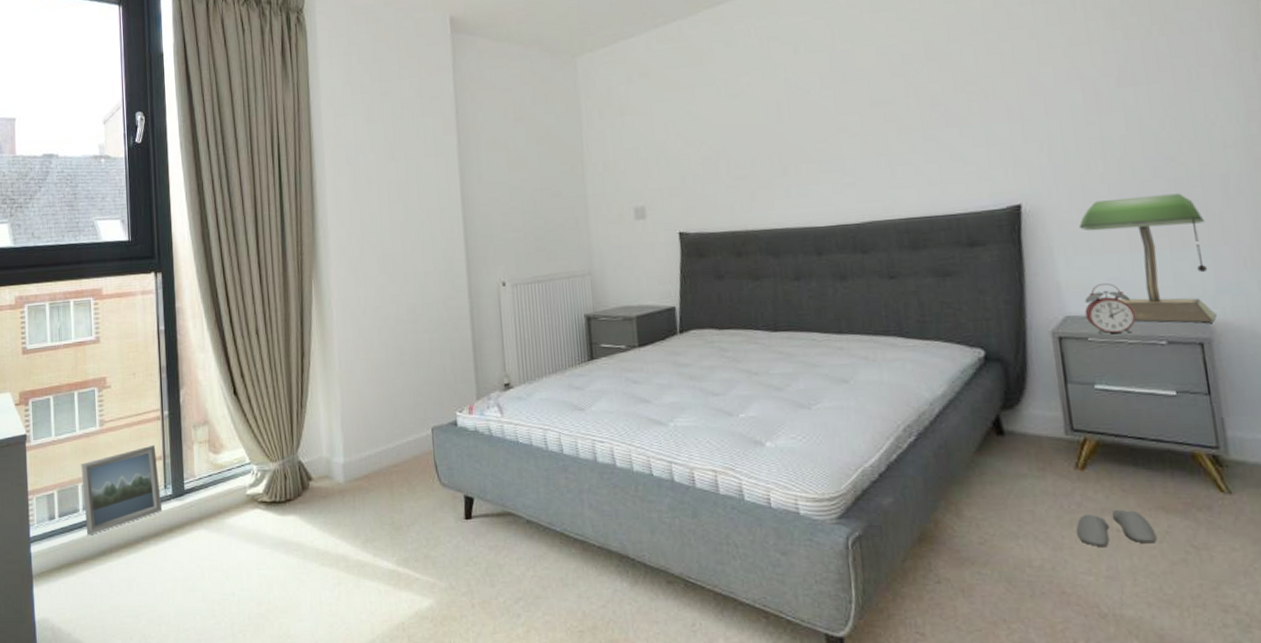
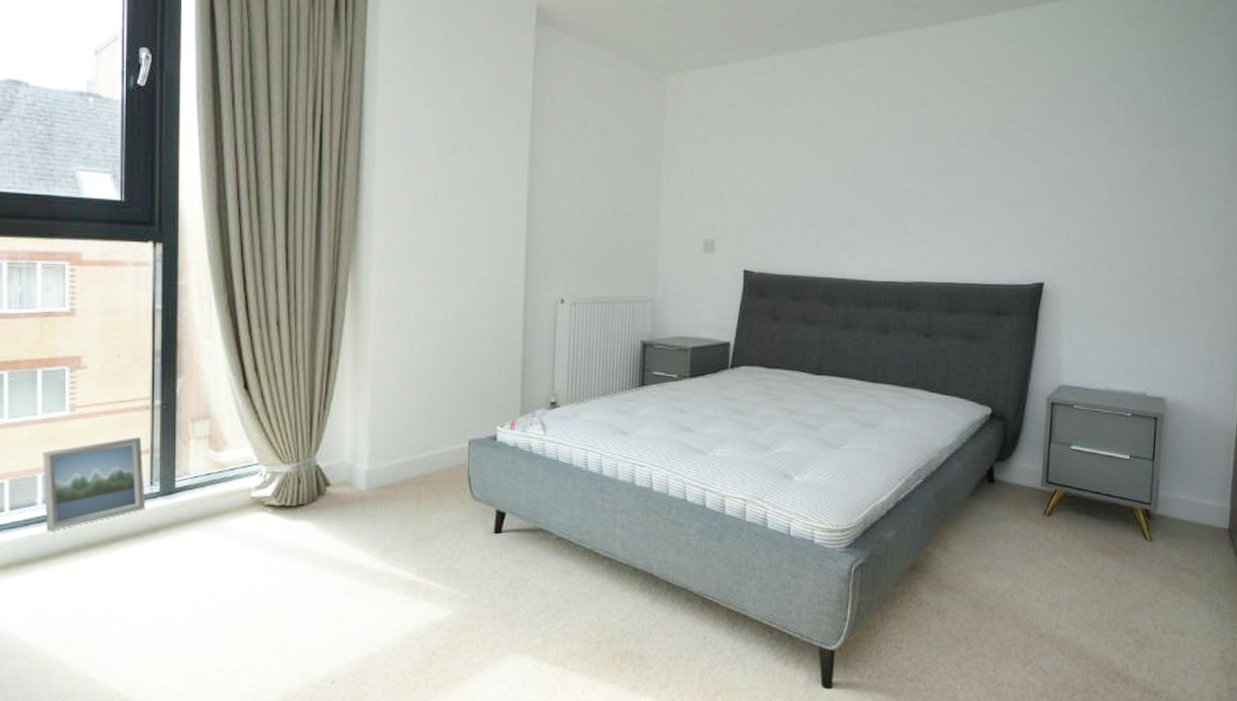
slippers: present [1076,509,1157,546] -> none [1035,549,1093,579]
table lamp: present [1078,193,1217,323] -> none [1084,287,1179,401]
alarm clock: present [1084,282,1137,334] -> none [1075,359,1114,404]

